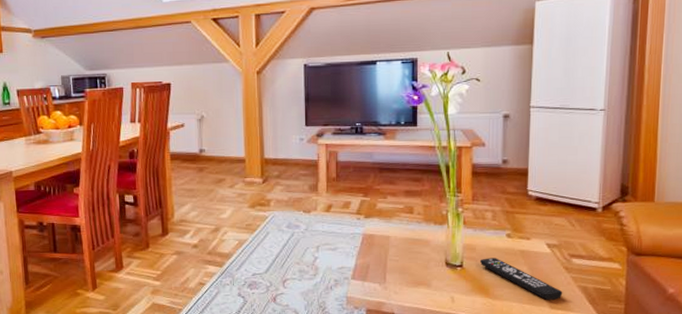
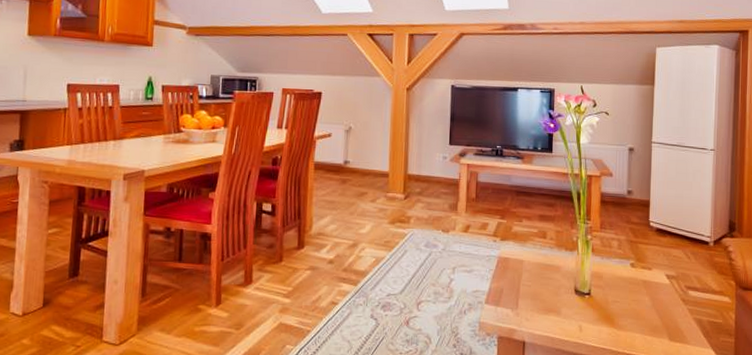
remote control: present [479,258,563,300] -> none [606,287,681,332]

